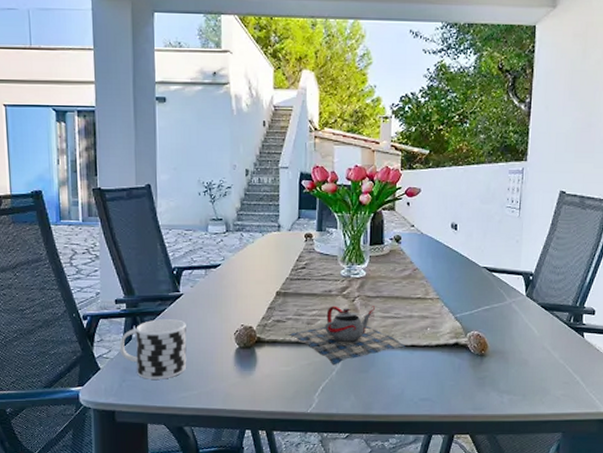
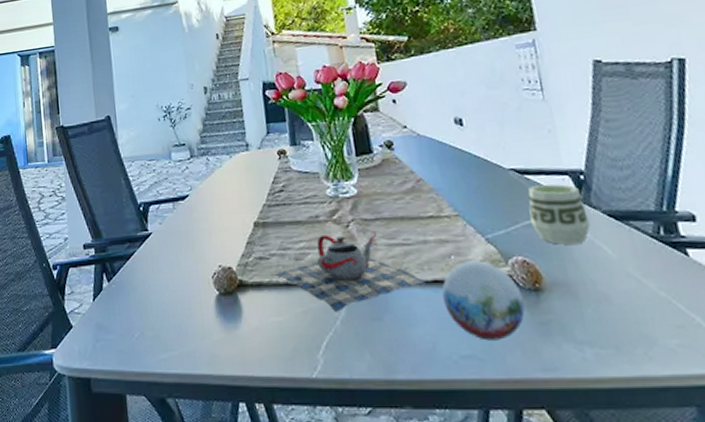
cup: present [119,319,187,379] -> none [90,263,164,338]
decorative orb: none [416,333,471,389] -> present [442,260,525,341]
cup: none [489,280,528,325] -> present [528,183,591,245]

